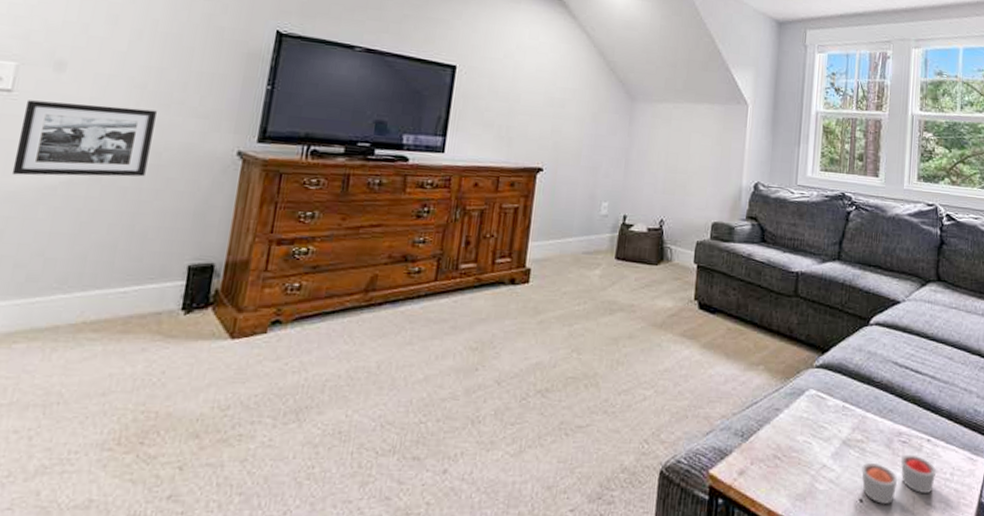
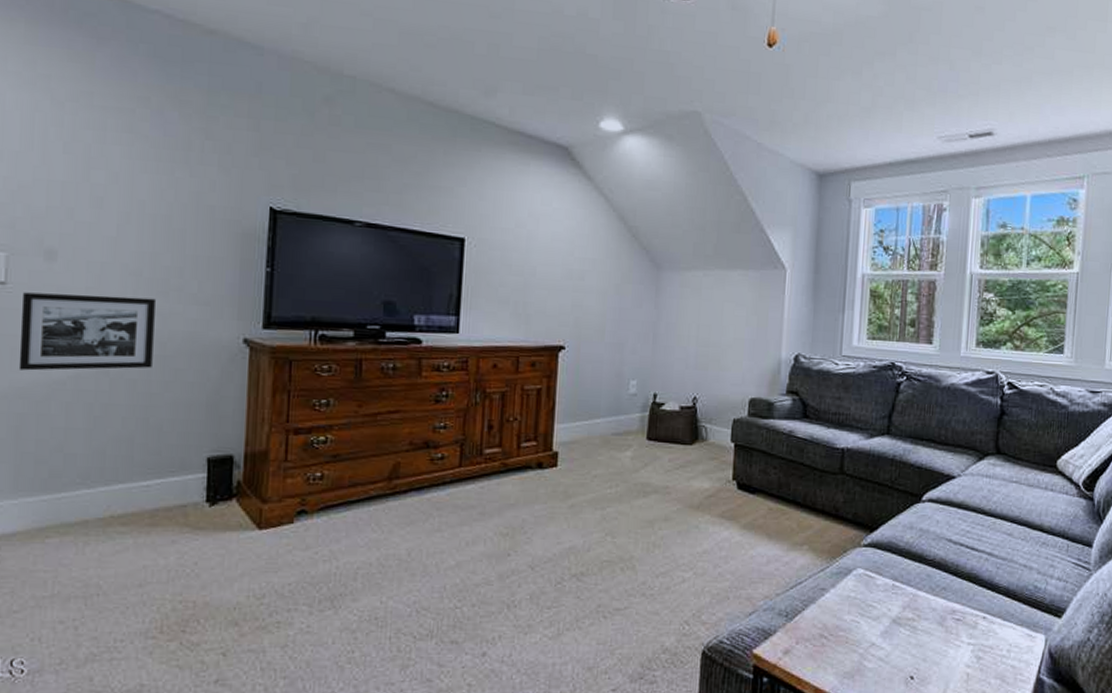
candle: present [862,454,937,505] -> none [913,632,992,682]

